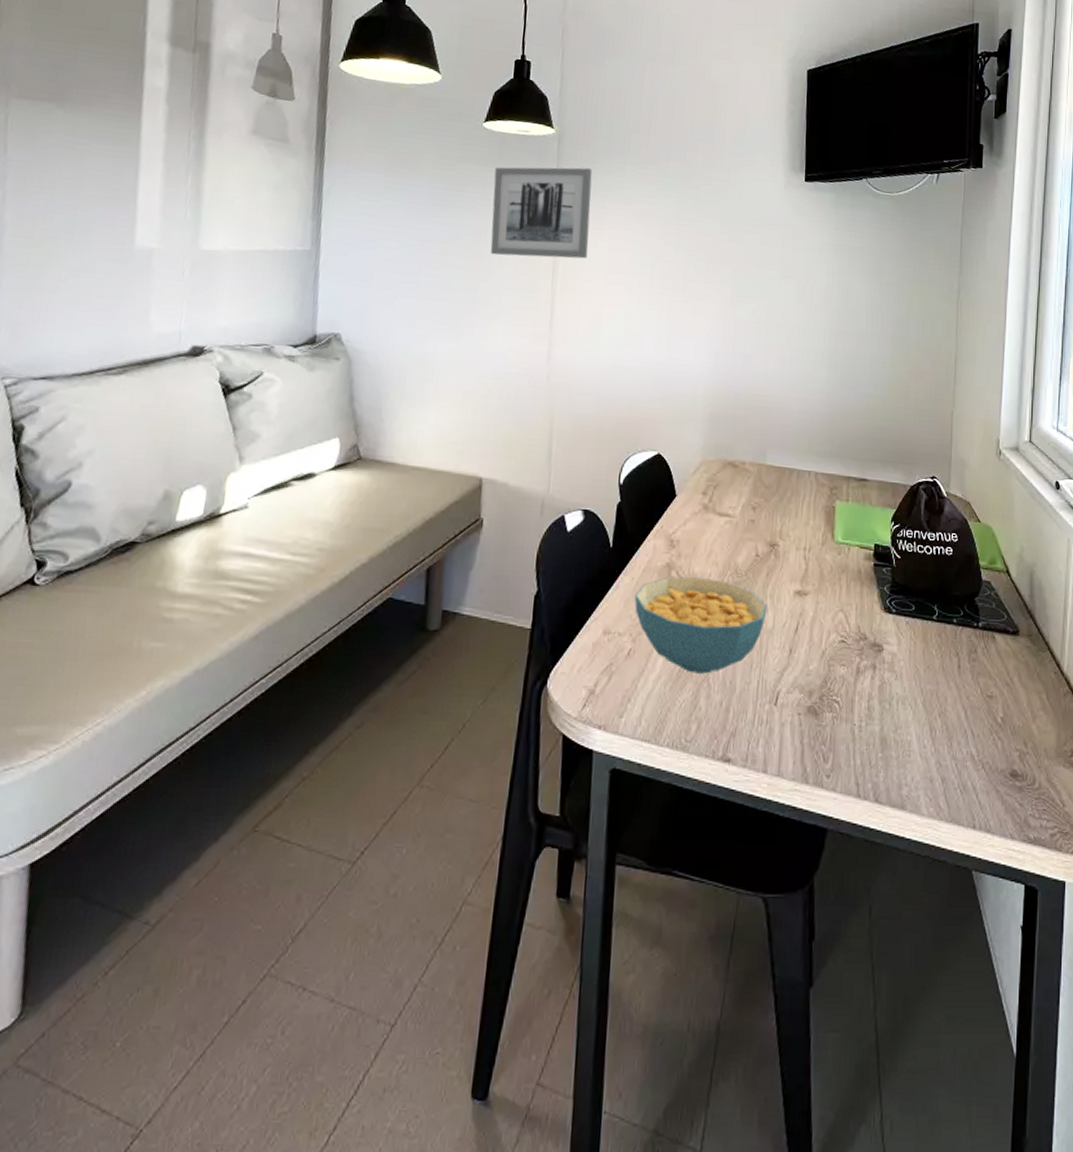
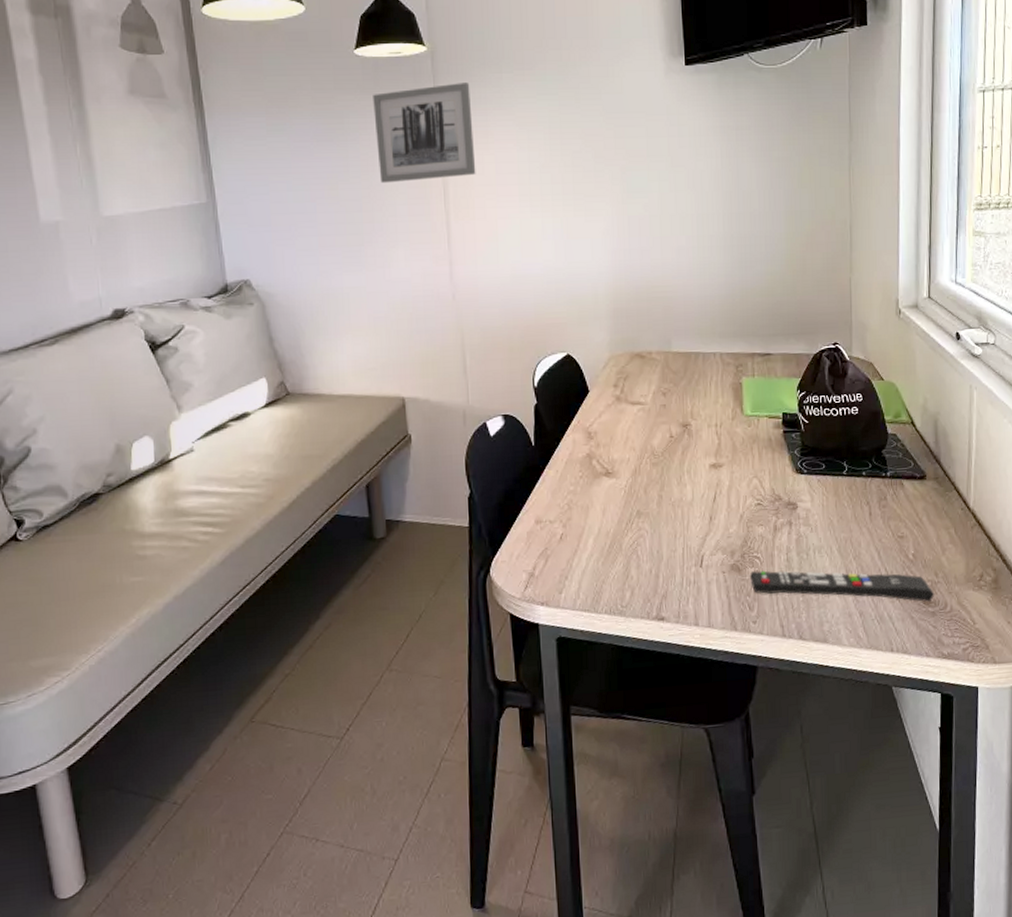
cereal bowl: present [634,576,767,674] -> none [560,462,686,548]
remote control: none [826,717,1023,776] -> present [749,570,935,603]

